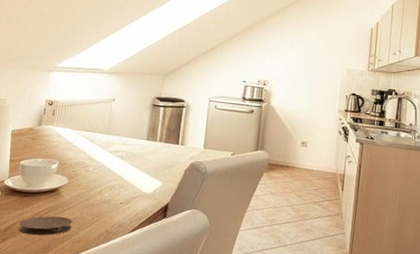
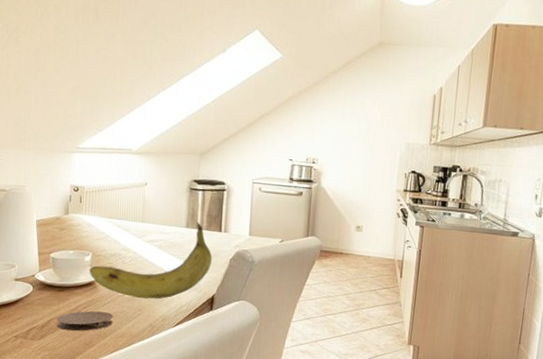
banana: none [54,135,169,206] -> present [89,222,213,299]

